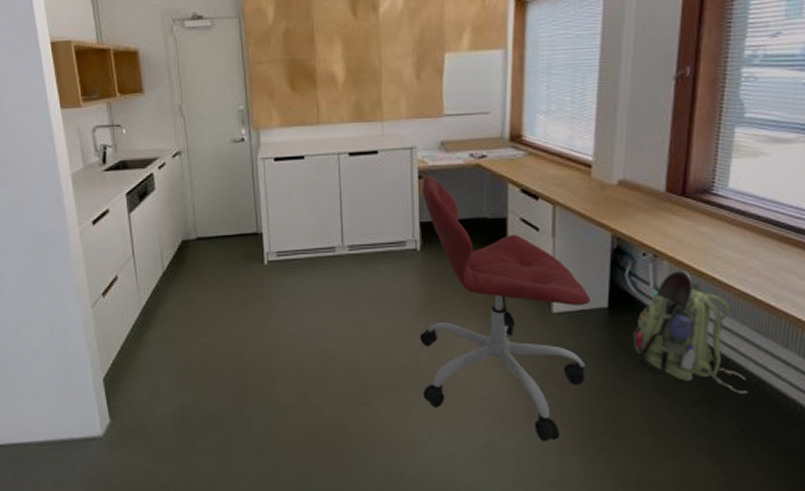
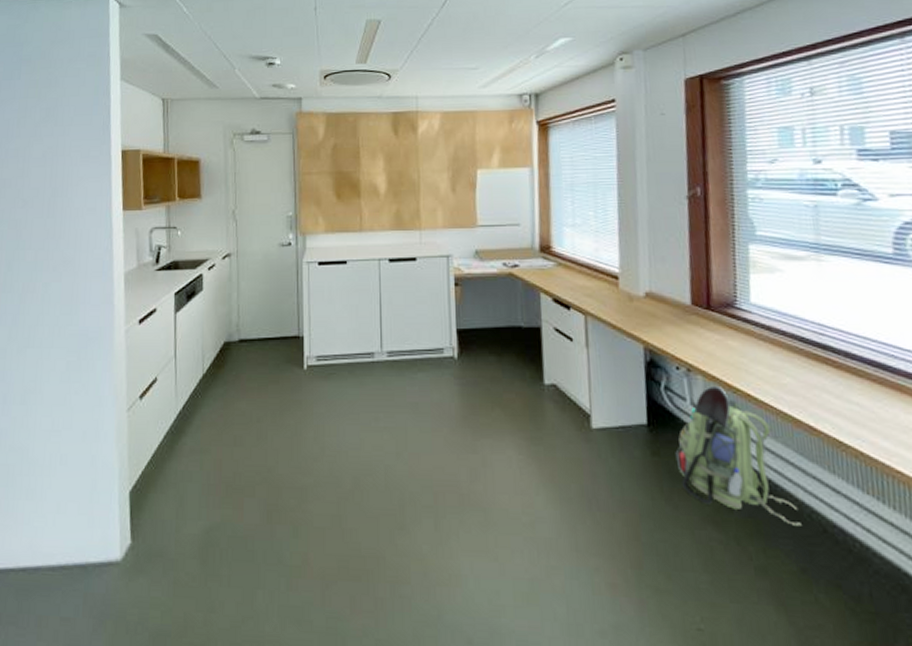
office chair: present [419,175,591,441] -> none [458,282,631,578]

